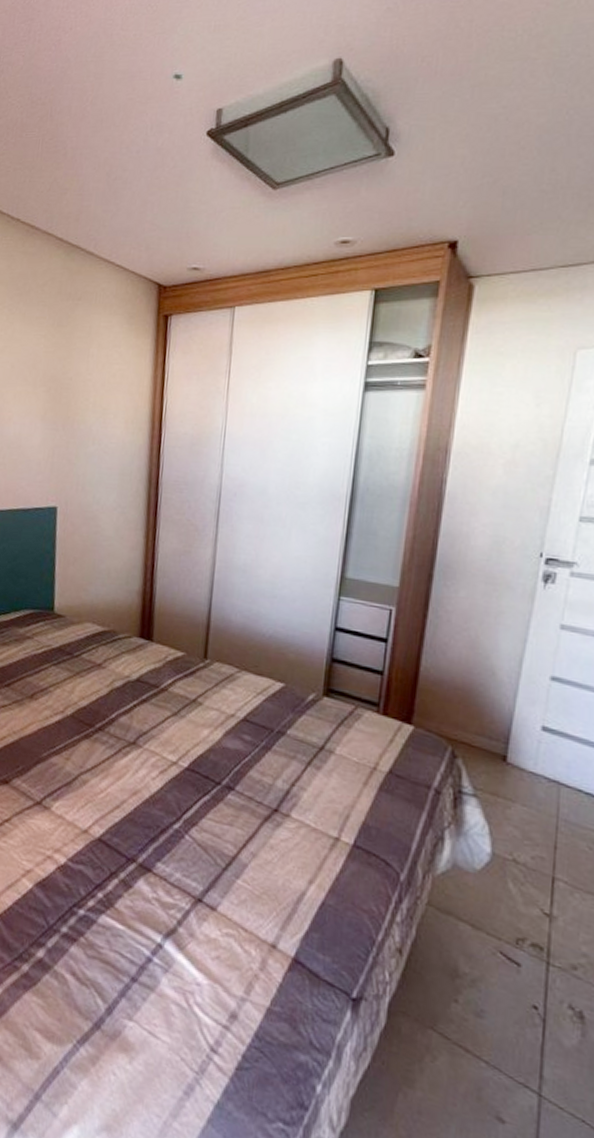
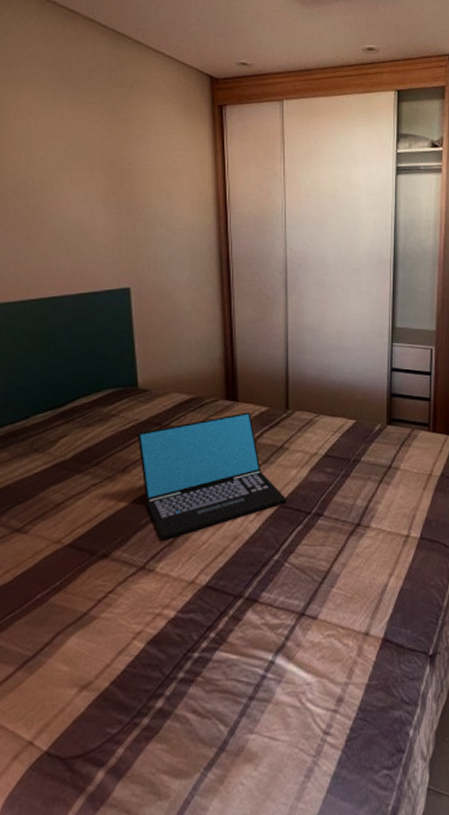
laptop: none [48,654,196,779] -> present [137,412,288,540]

